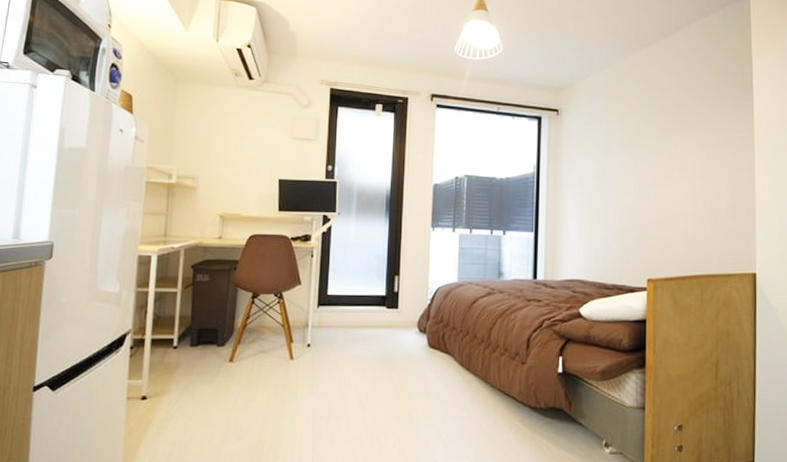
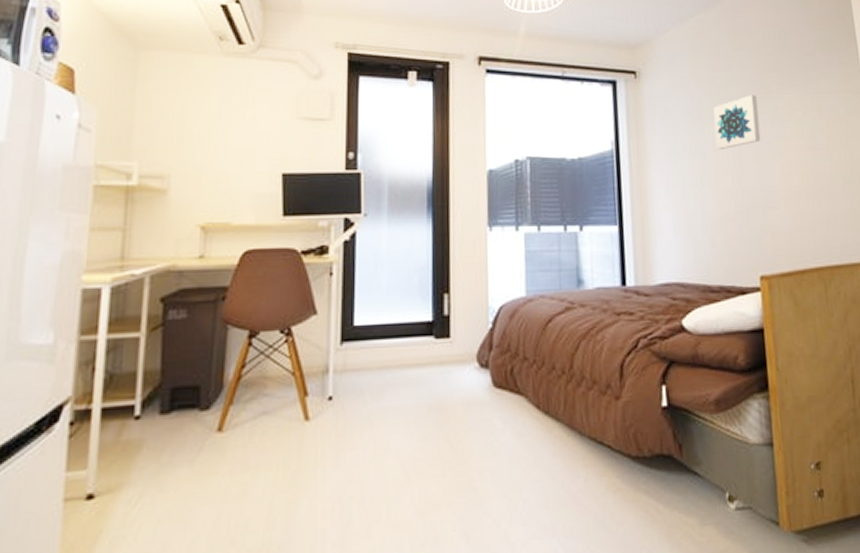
wall art: none [620,132,659,176] -> present [713,95,761,149]

